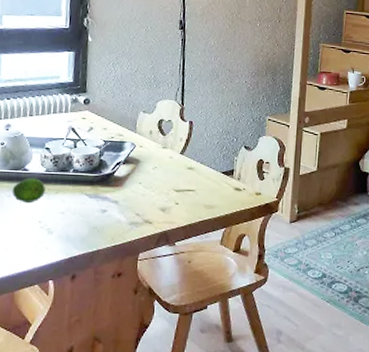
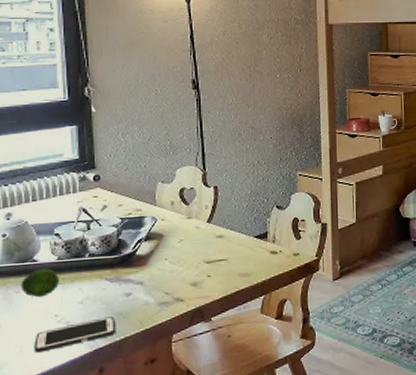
cell phone: none [18,229,90,253] -> present [34,316,116,353]

